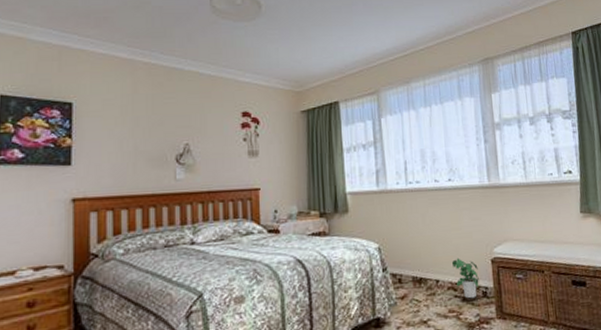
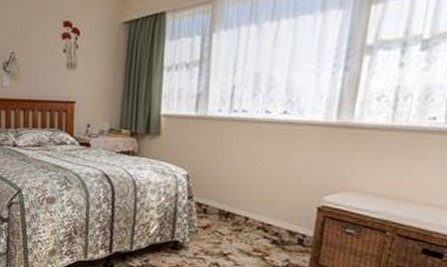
potted plant: present [451,258,480,299] -> none [267,199,299,243]

